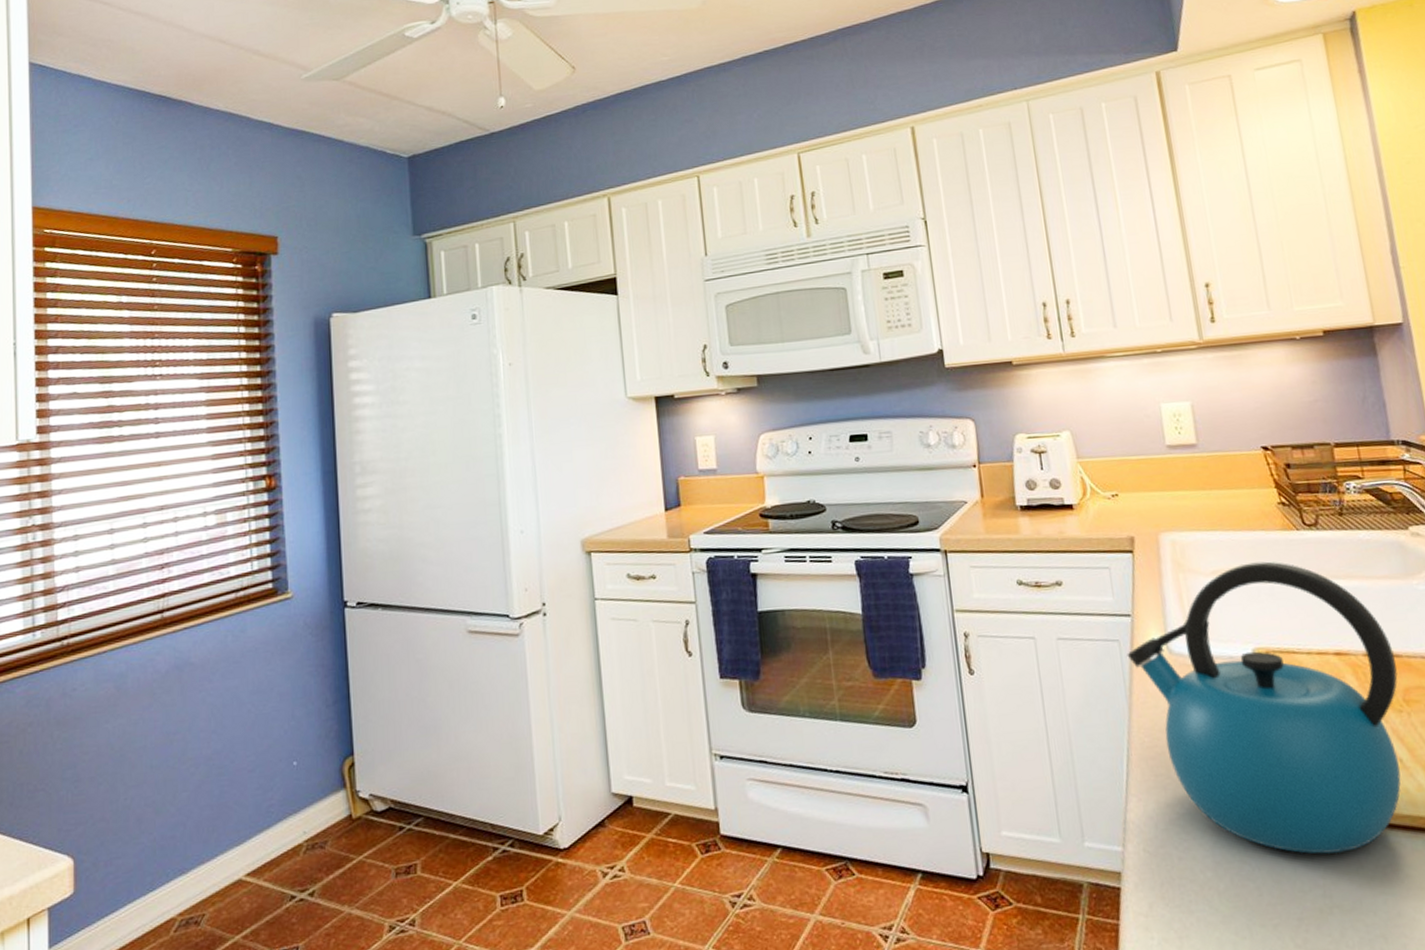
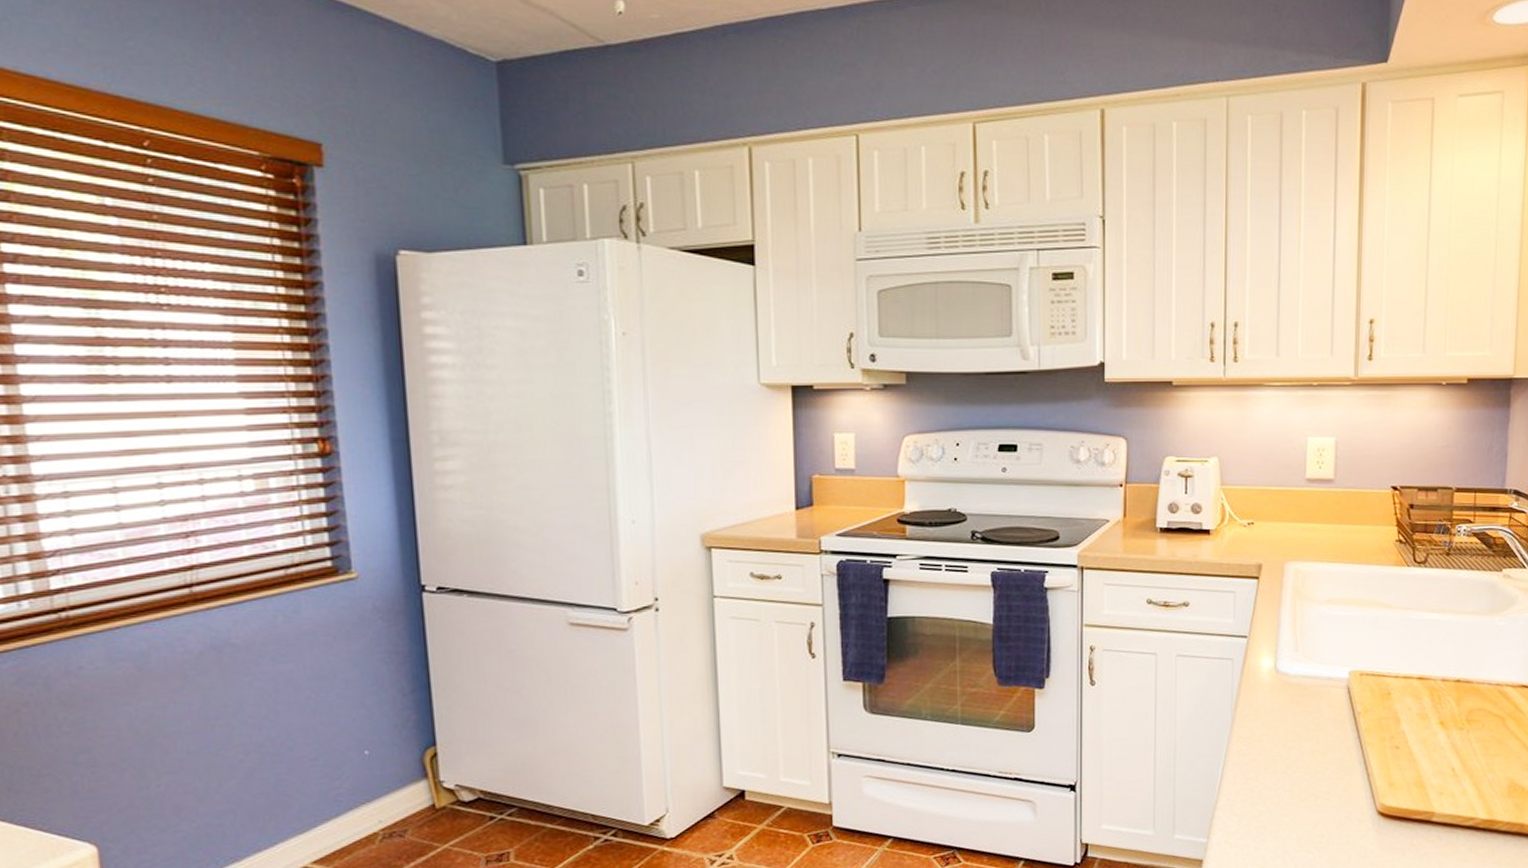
kettle: present [1127,561,1401,854] -> none [1238,593,1467,846]

